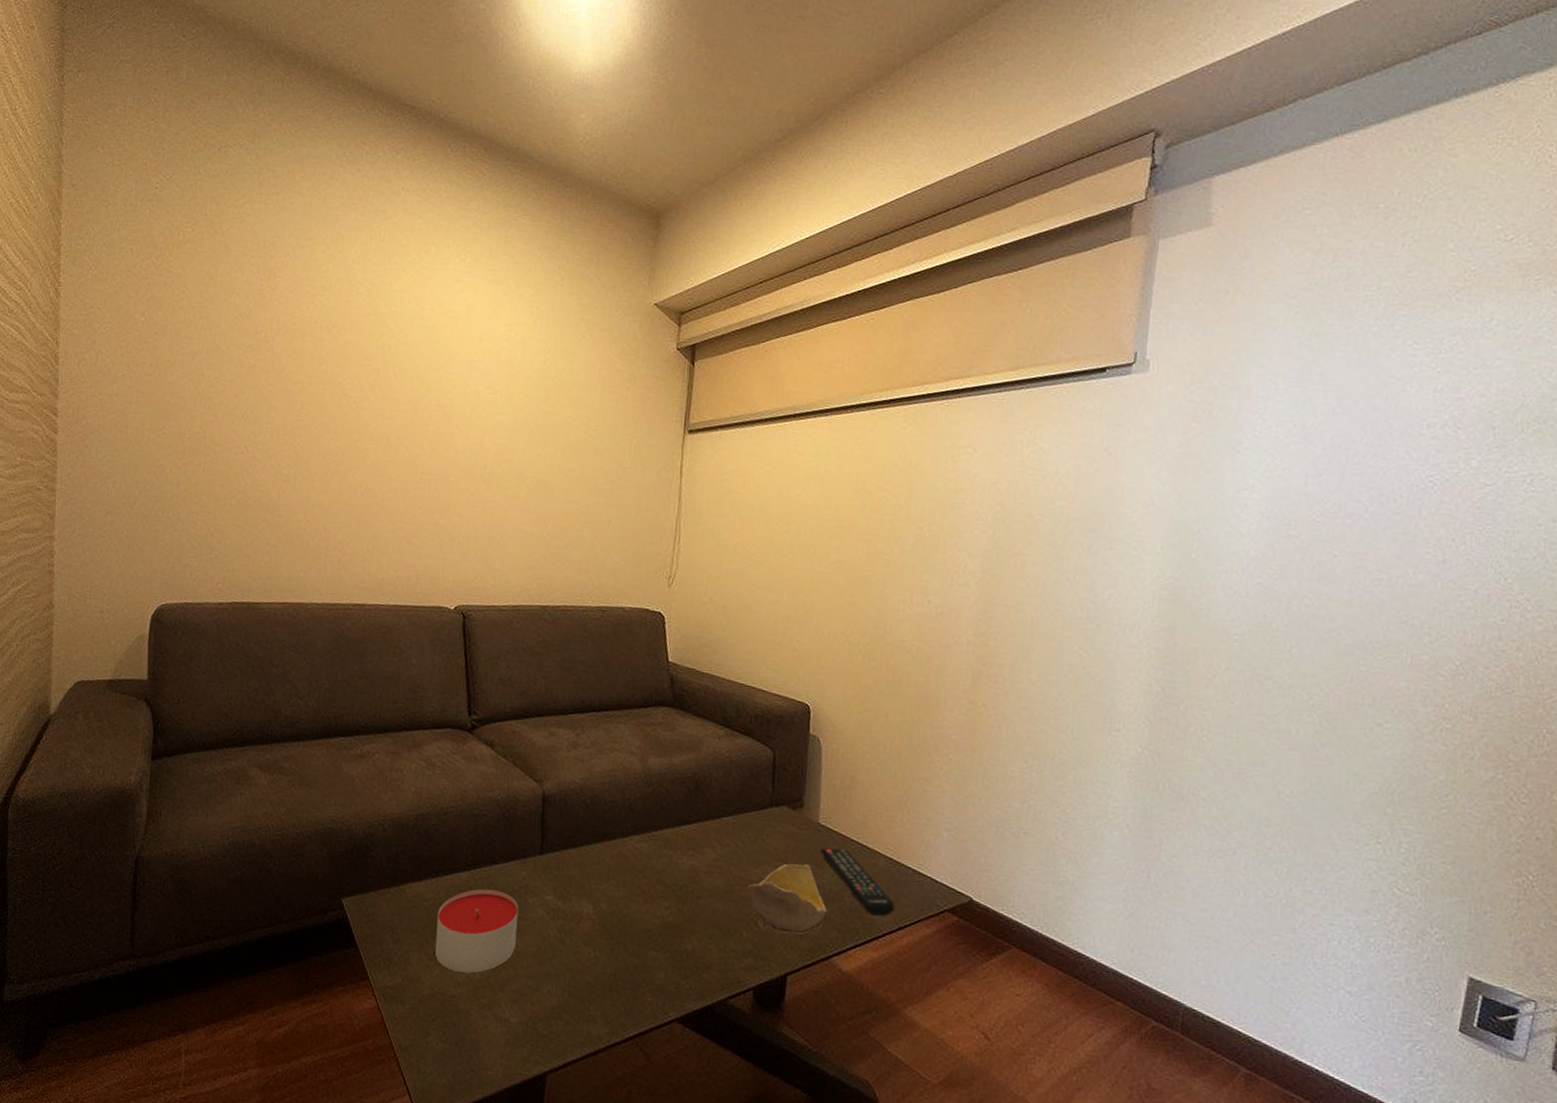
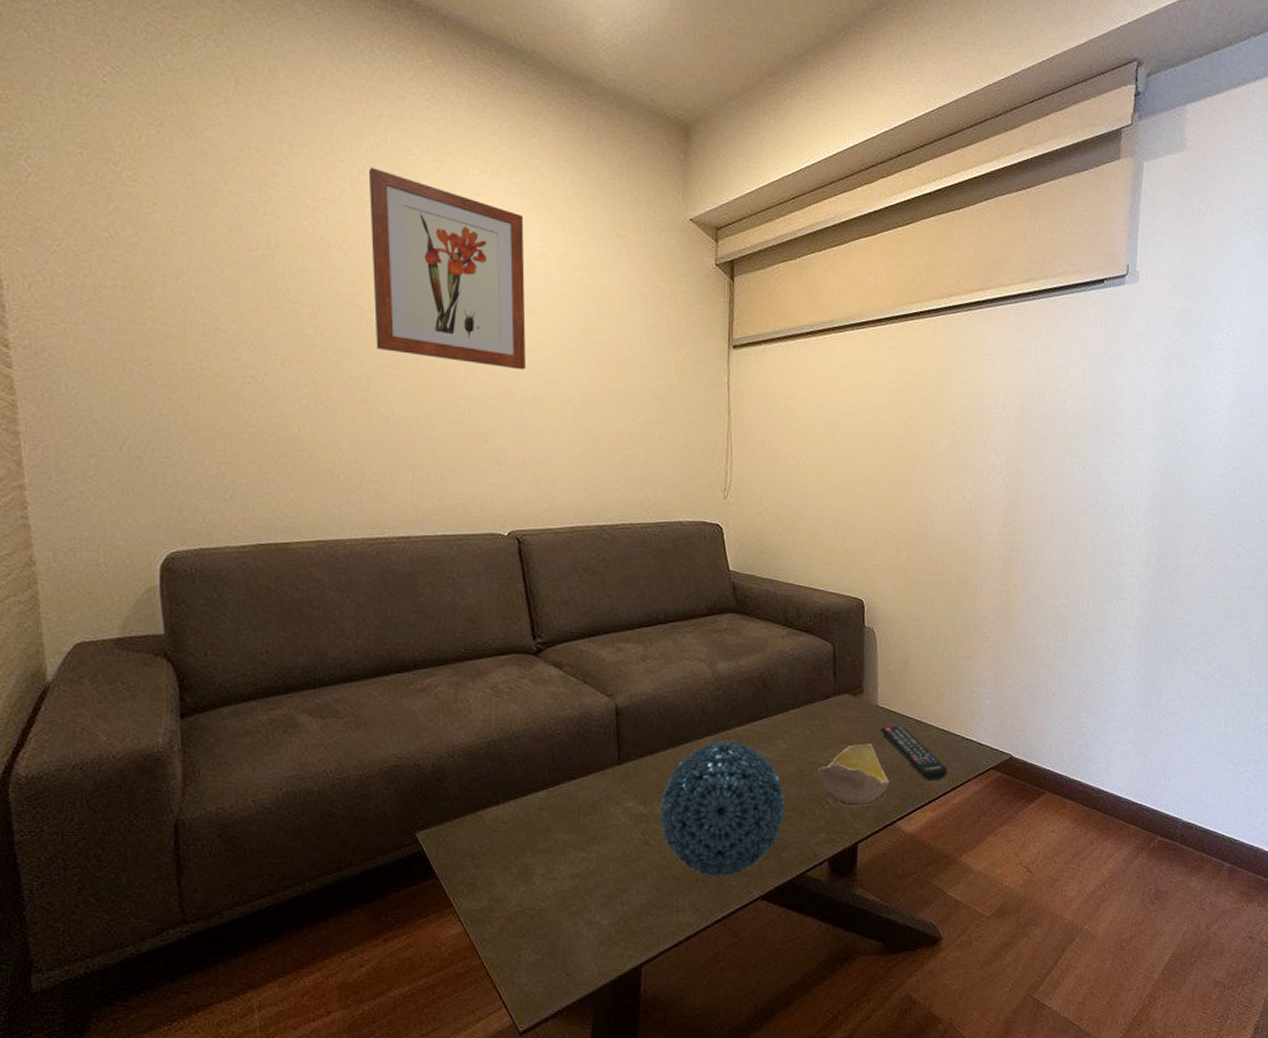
wall art: none [352,257,496,449] -> present [368,167,526,370]
candle: present [434,889,519,974] -> none [519,804,601,886]
decorative ball: none [577,842,710,992] -> present [660,741,785,878]

